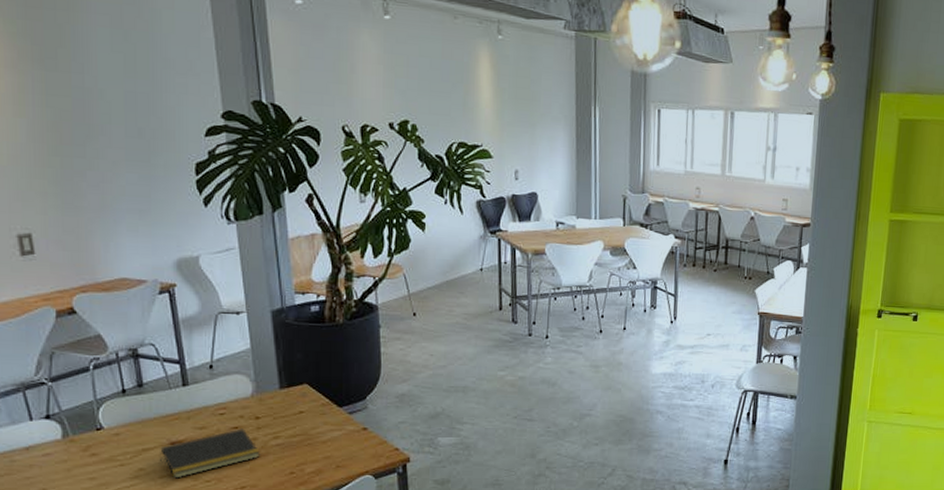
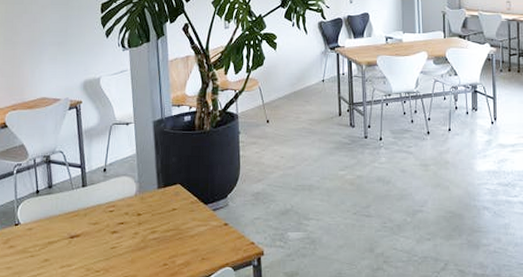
notepad: present [160,428,260,479] -> none [61,224,140,269]

